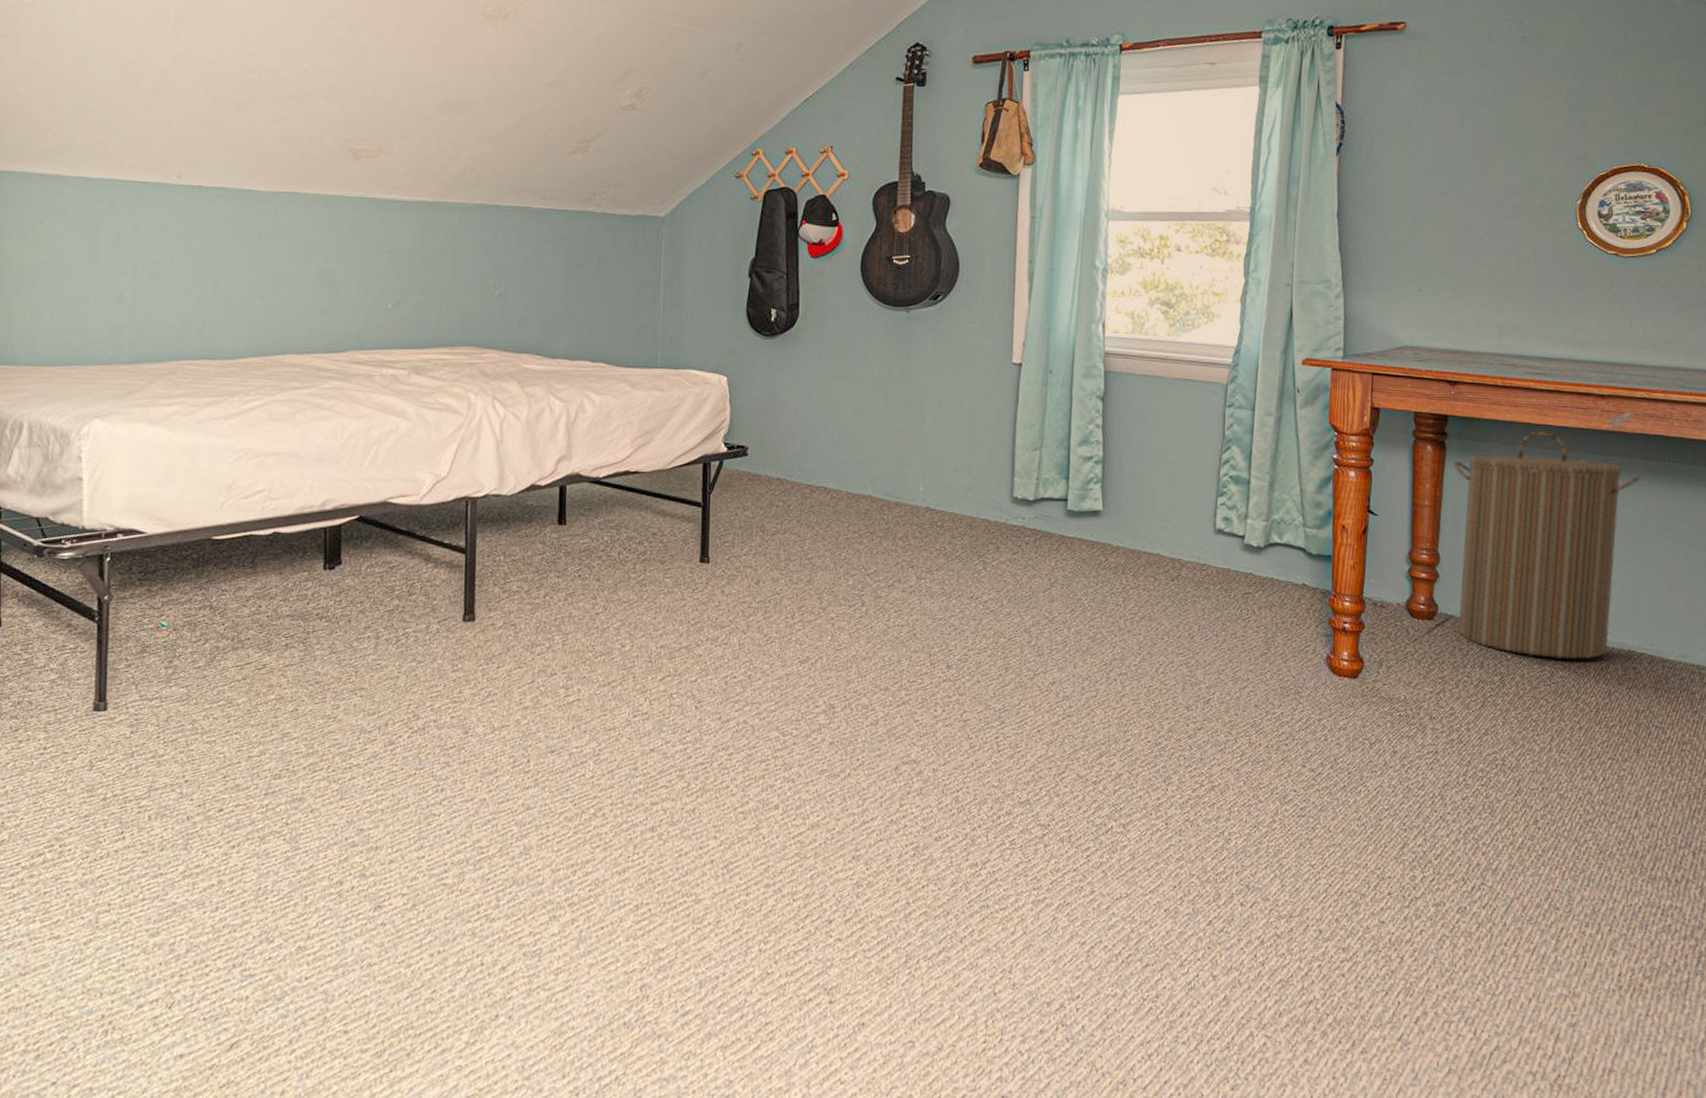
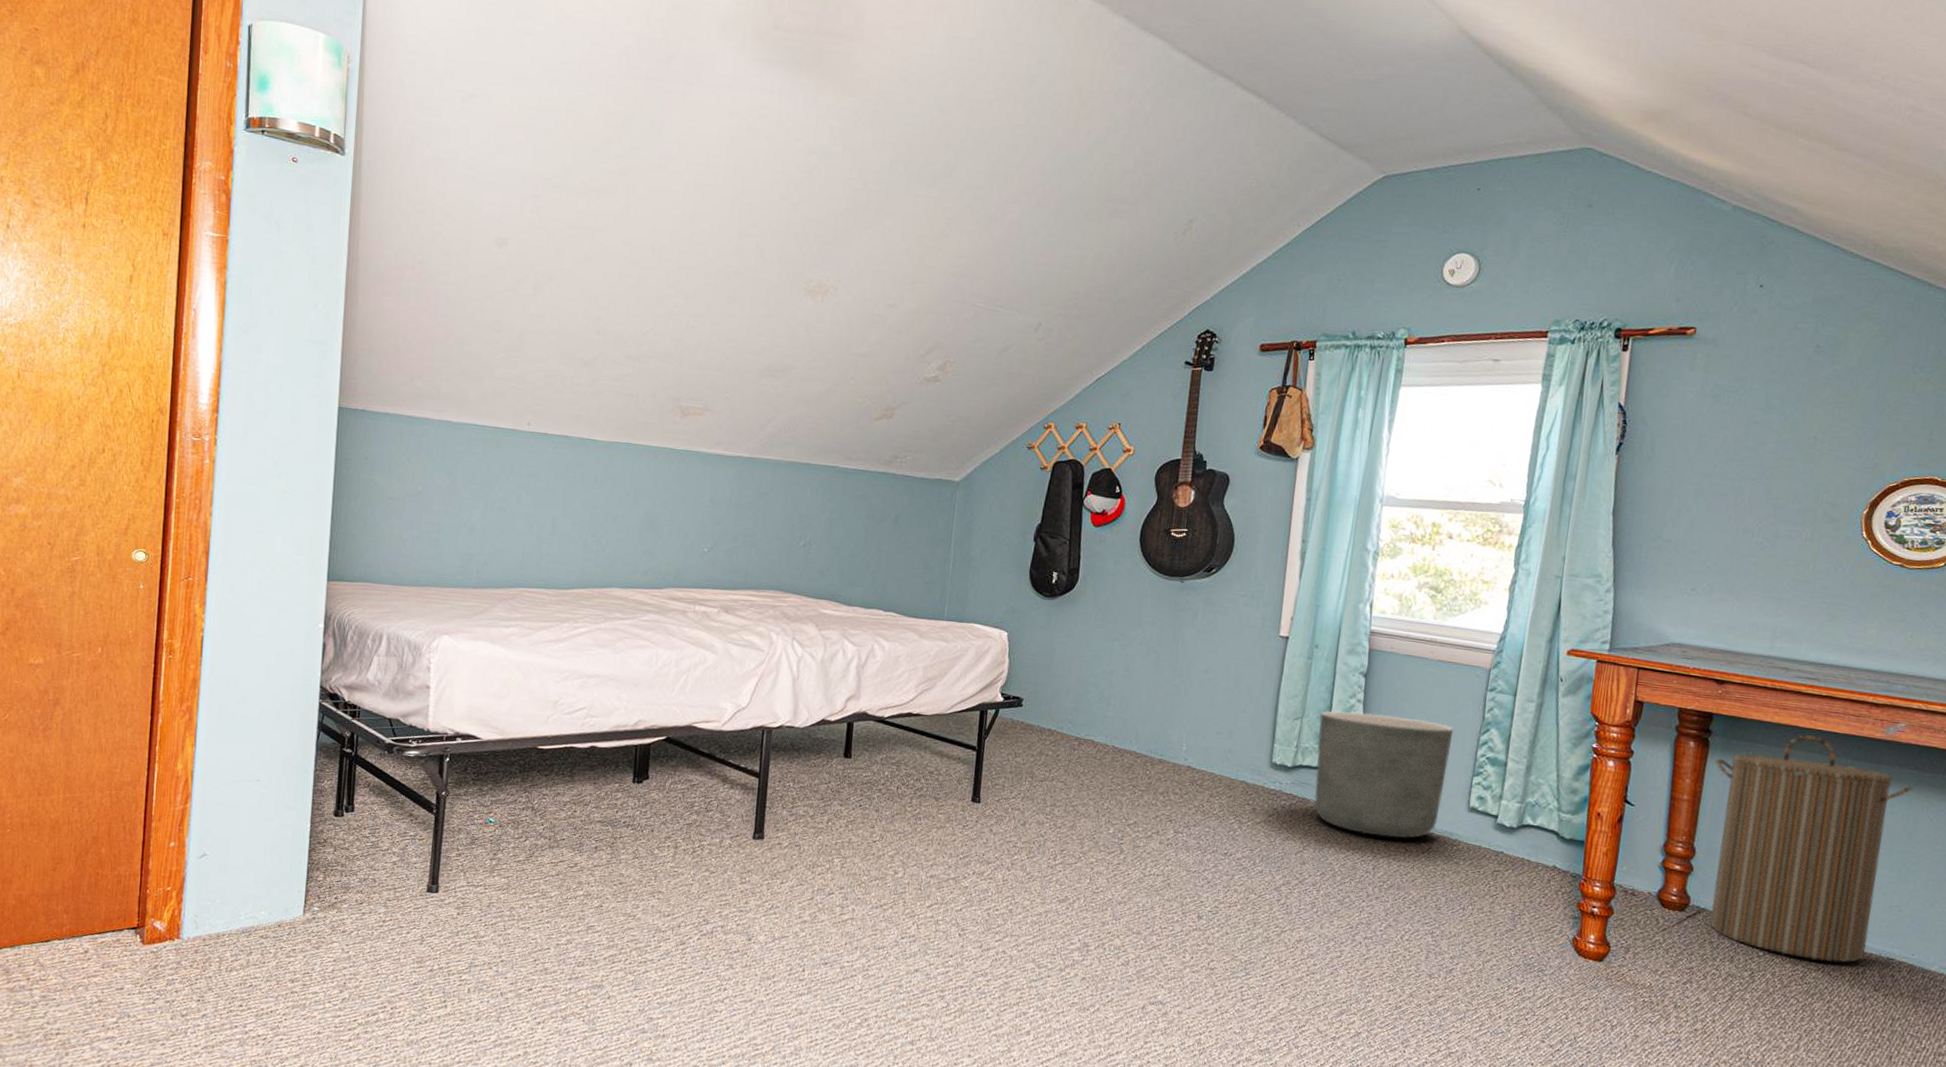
planter: none [1058,437,1194,567] -> present [1314,710,1453,839]

